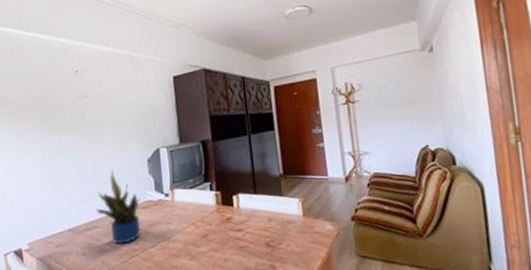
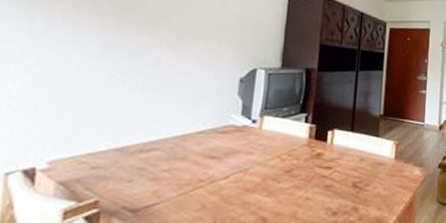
potted plant: present [97,170,141,244] -> none [161,85,221,172]

